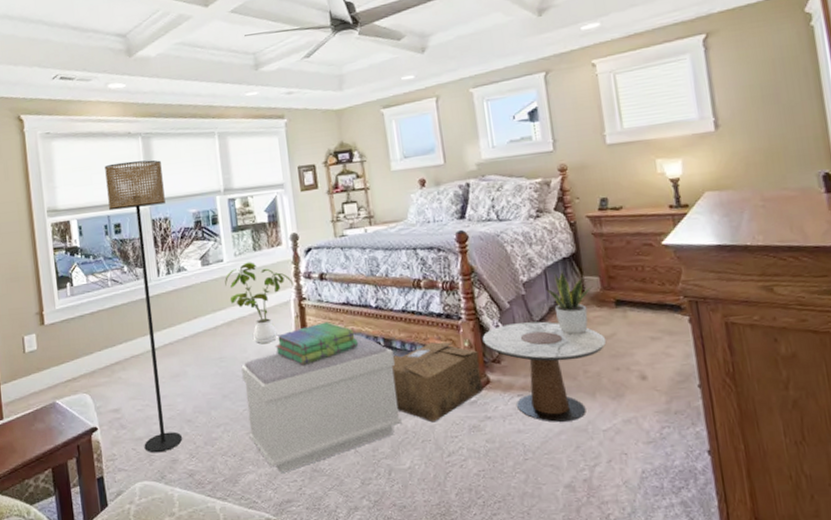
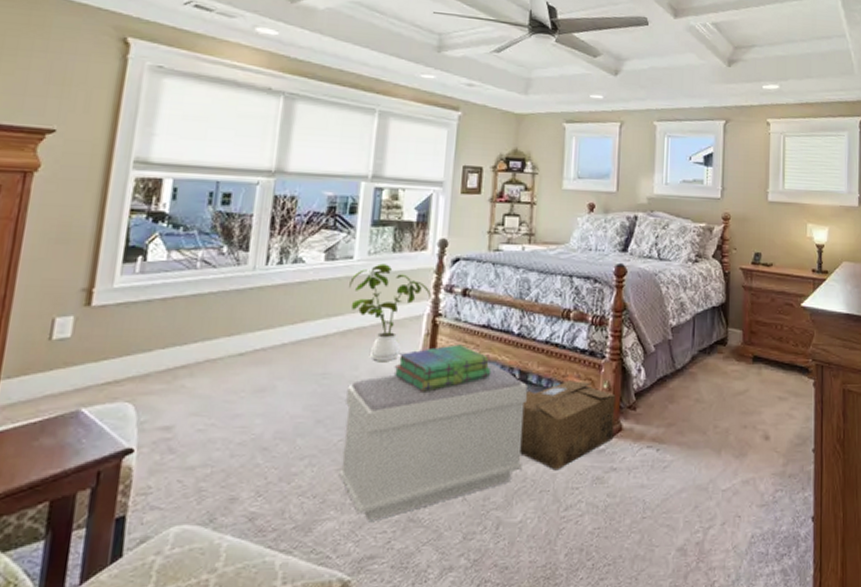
floor lamp: present [105,160,183,453] -> none [194,120,302,488]
side table: present [482,321,607,422] -> none [622,369,739,478]
potted plant: present [544,269,593,334] -> none [690,318,735,386]

